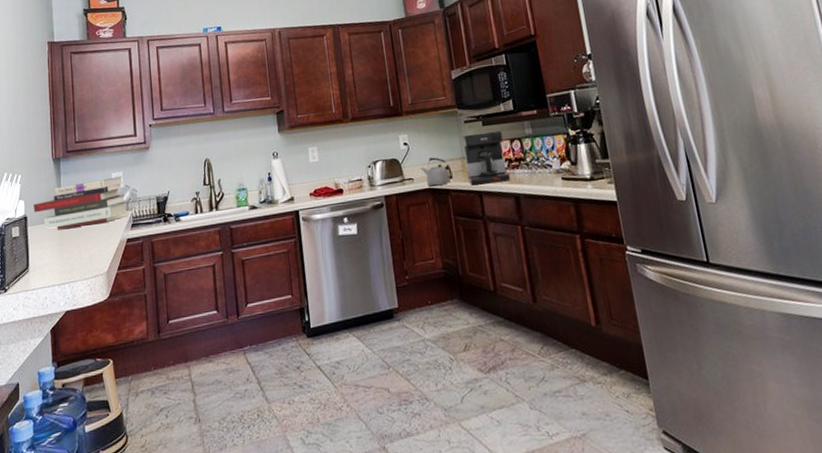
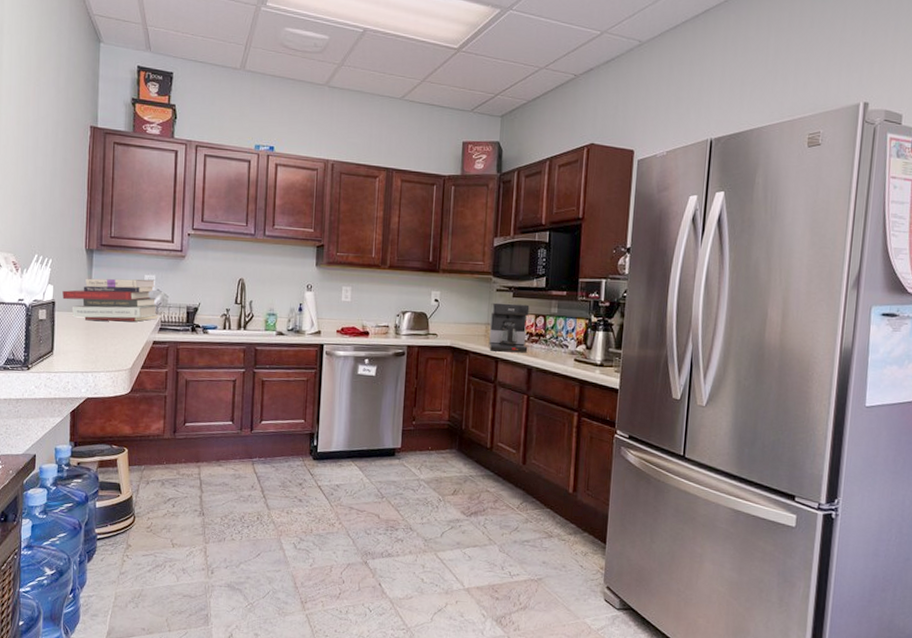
kettle: present [420,157,453,186] -> none [446,318,475,346]

